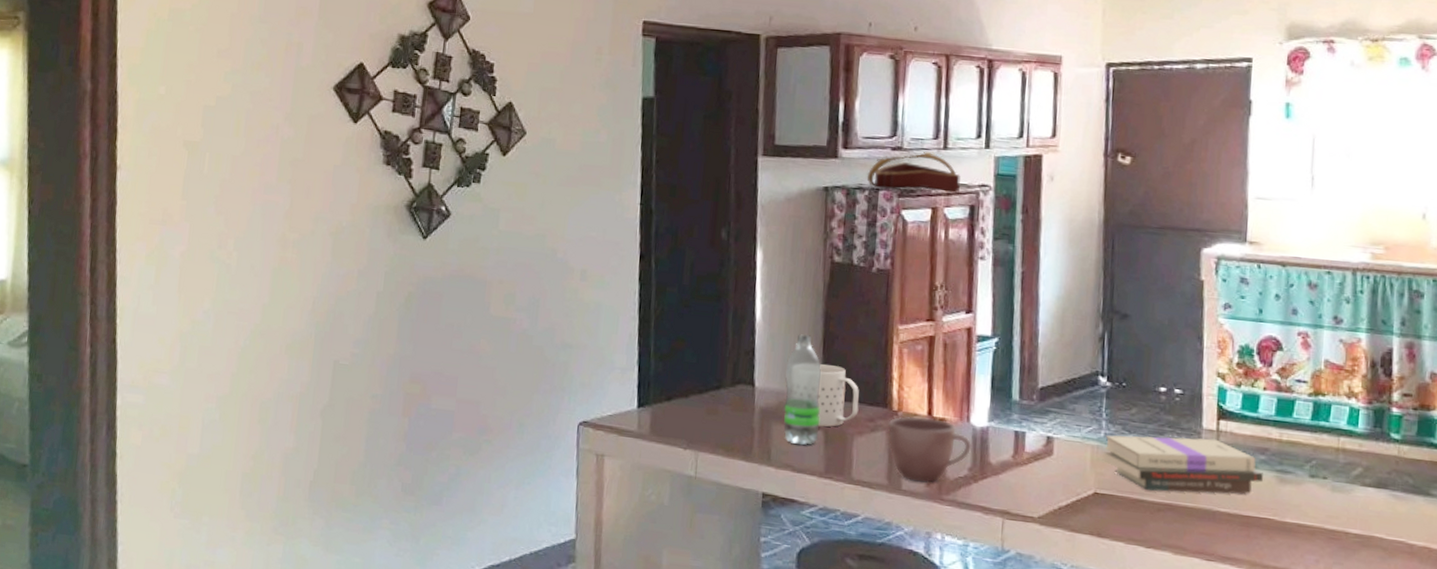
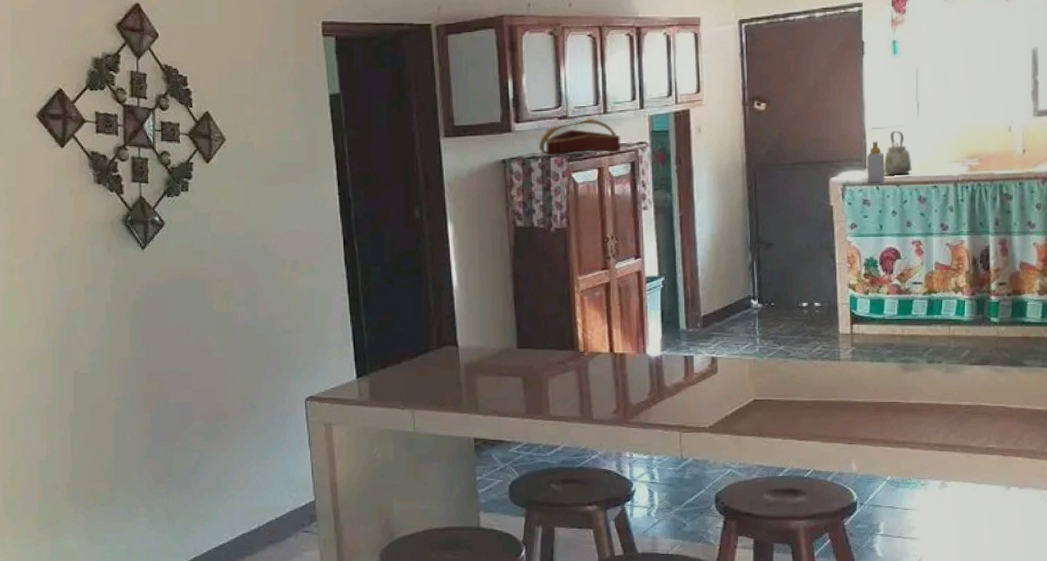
bottle: present [783,334,822,445] -> none [484,295,518,393]
mug: present [817,364,859,427] -> none [513,319,550,374]
cup: present [887,416,972,482] -> none [576,354,650,411]
books: present [1102,435,1263,495] -> none [759,341,890,393]
soap bottle: none [1246,213,1270,261] -> present [866,141,885,183]
kettle: none [1267,203,1302,255] -> present [884,130,912,176]

